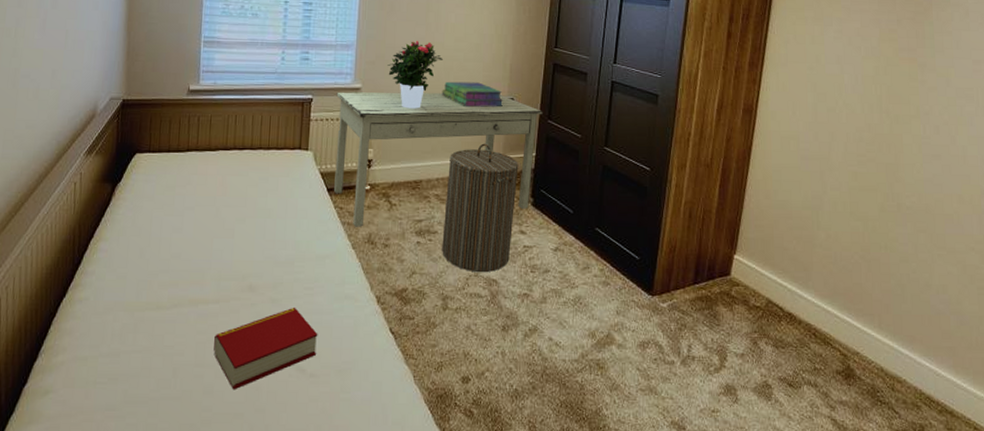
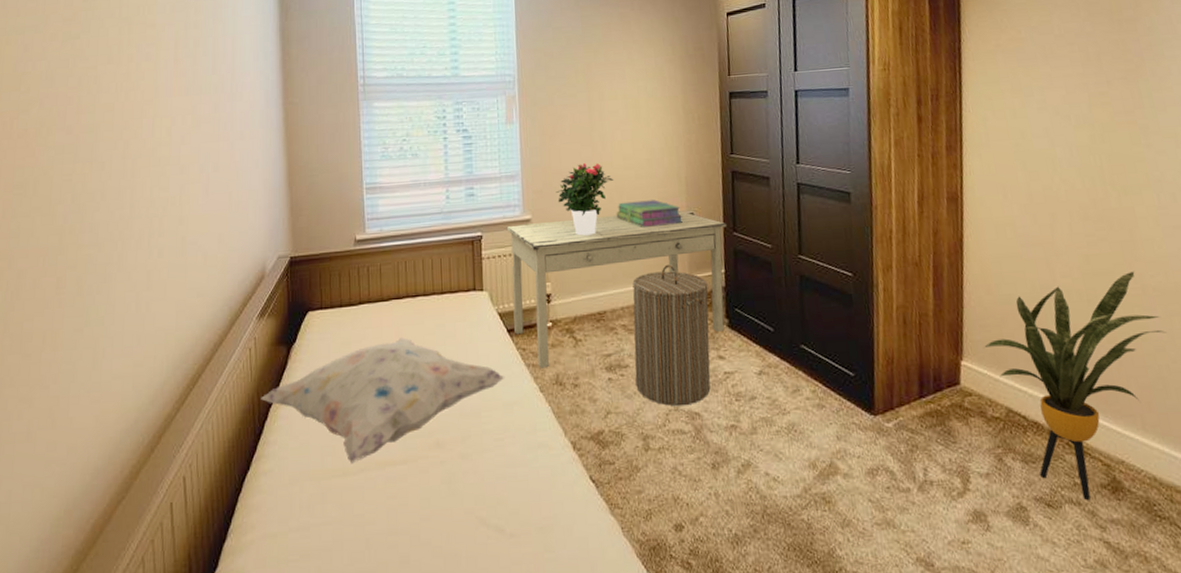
decorative pillow: none [82,186,321,299] -> present [261,337,505,464]
book: present [214,307,318,390] -> none [406,461,515,559]
house plant: none [756,190,912,384] -> present [984,270,1167,501]

